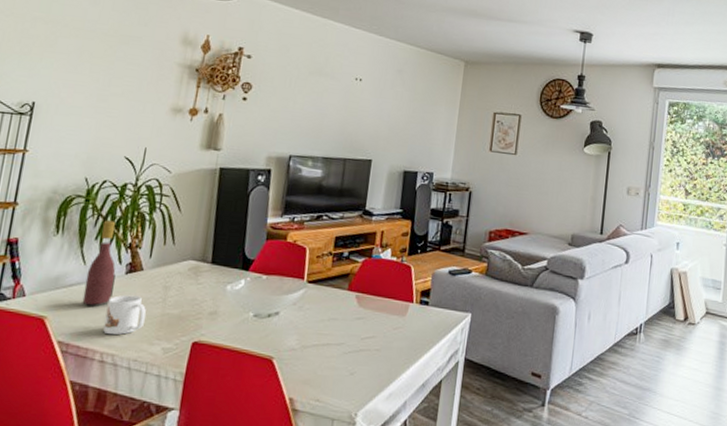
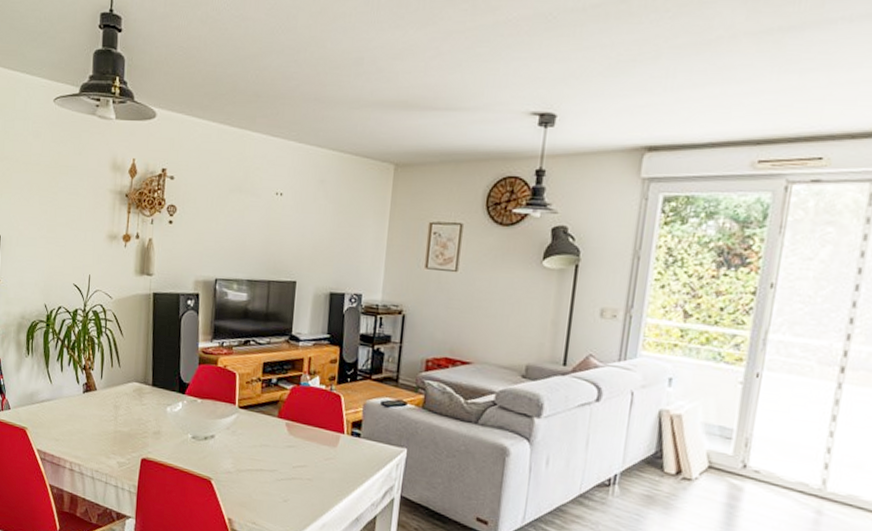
wine bottle: present [82,220,116,305] -> none [52,343,75,420]
mug: present [103,294,147,335] -> none [70,412,103,448]

